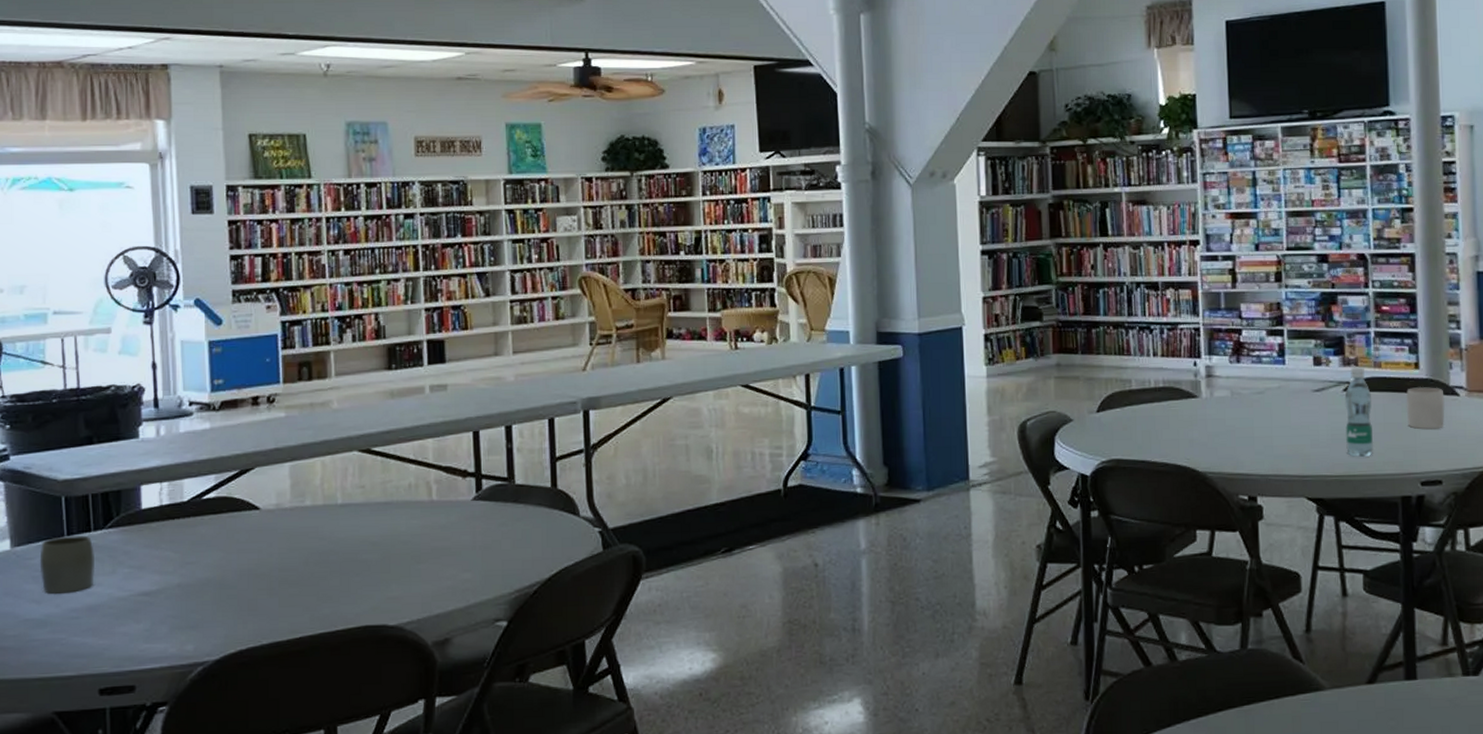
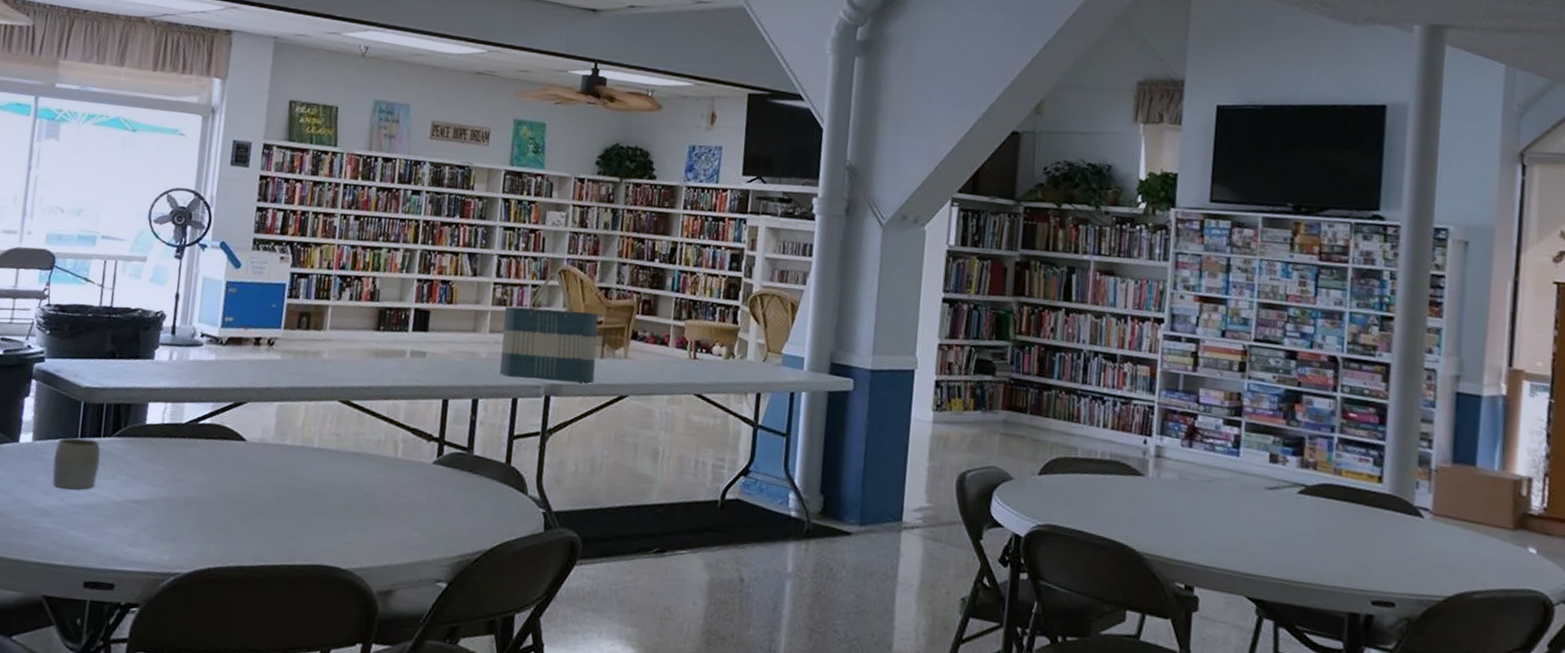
tote bag: none [526,281,634,396] -> present [499,273,599,383]
bottle: present [1344,367,1374,458] -> none [1294,470,1328,566]
mug: present [1406,387,1445,430] -> none [1363,501,1407,549]

